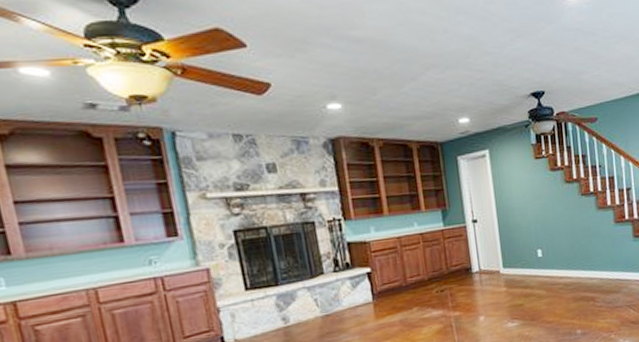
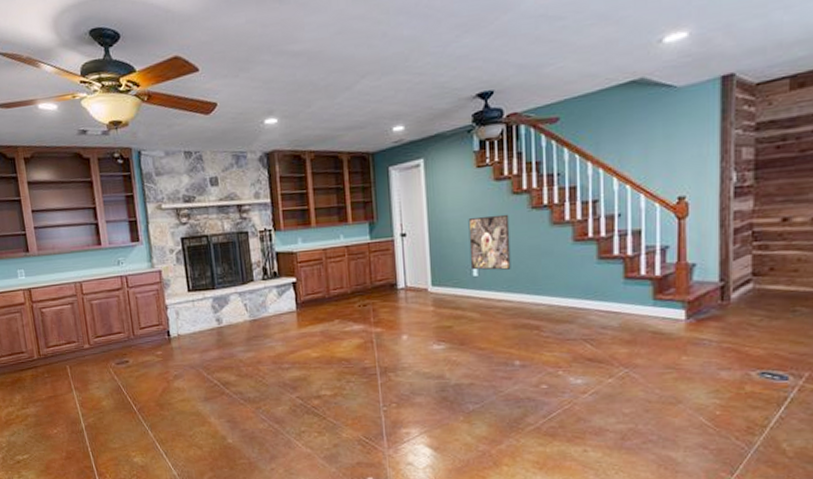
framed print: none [531,200,569,252] -> present [468,214,511,271]

